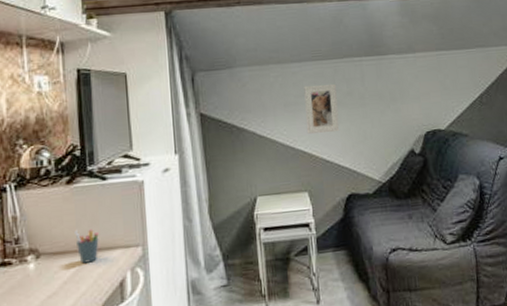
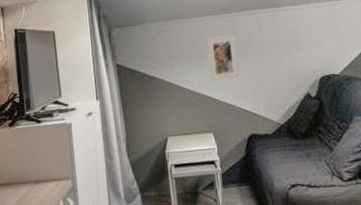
pen holder: present [74,229,99,264] -> none [17,164,37,193]

